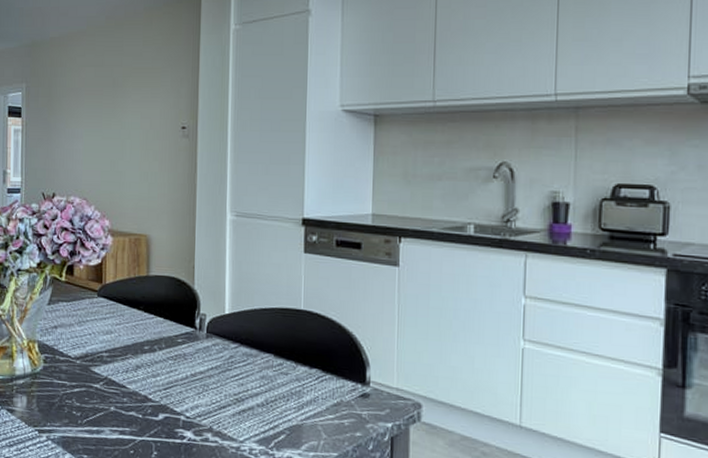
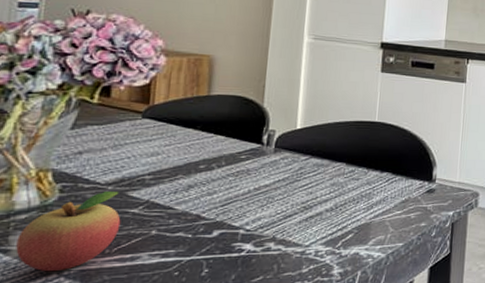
fruit: none [18,365,88,435] -> present [16,192,121,272]

